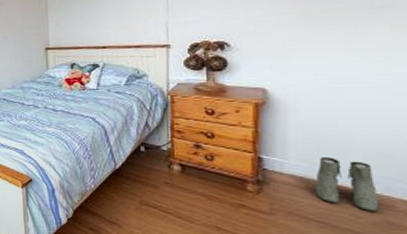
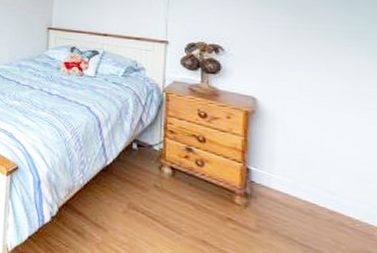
boots: present [315,157,380,211] -> none [300,175,360,239]

